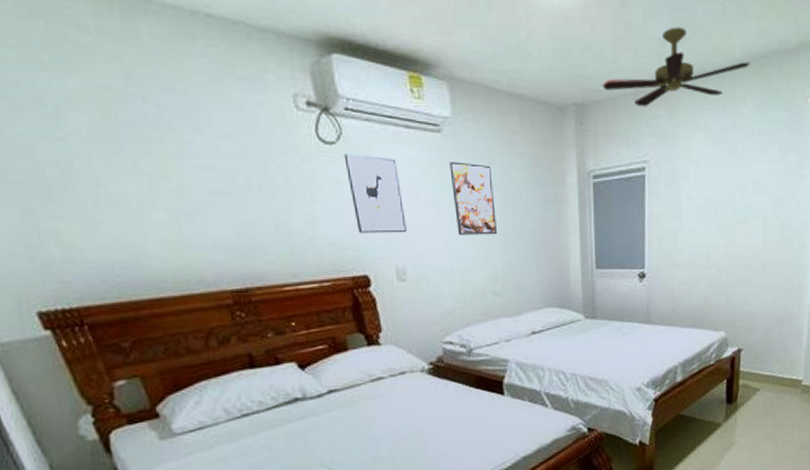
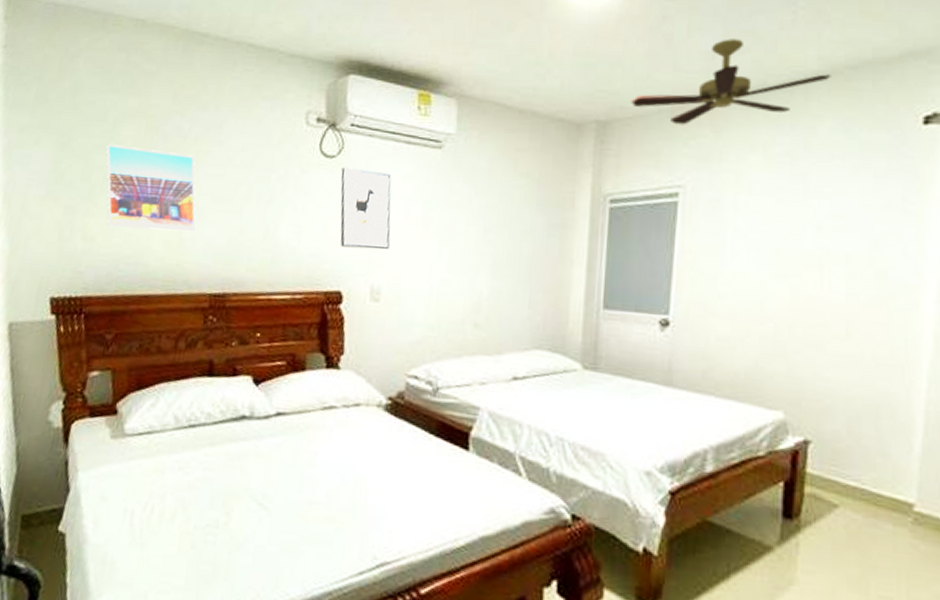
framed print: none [53,135,196,229] -> present [106,144,196,232]
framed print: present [449,161,497,235] -> none [443,178,490,259]

